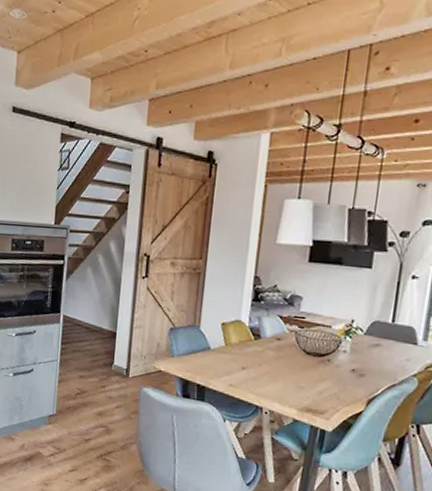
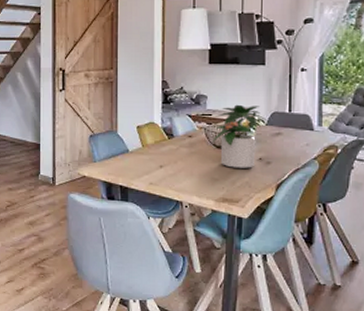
potted plant: none [301,309,367,379] -> present [211,104,267,168]

